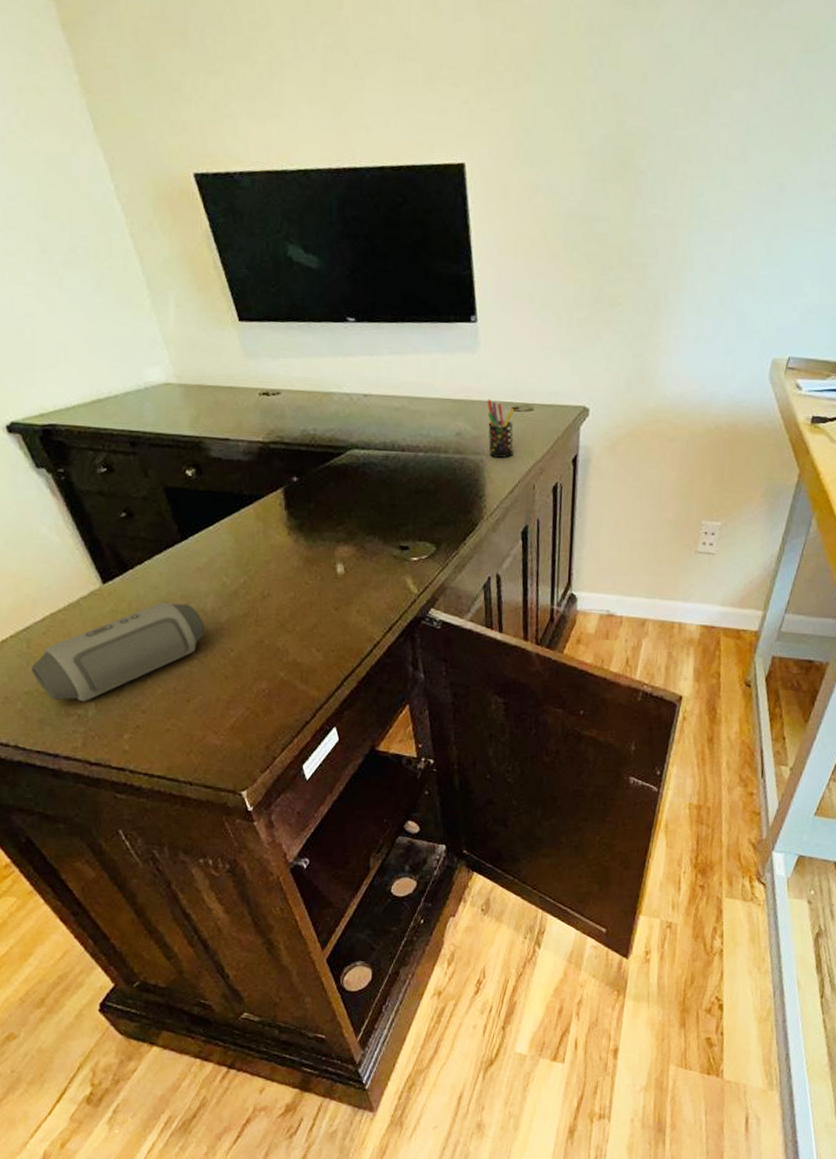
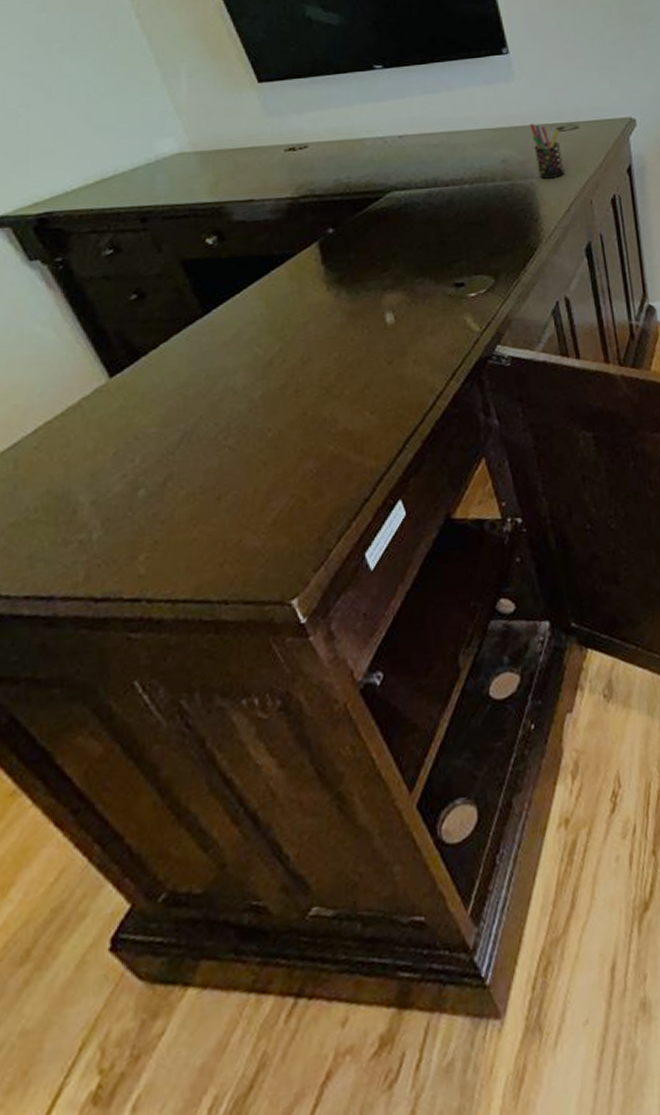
speaker: present [31,601,206,702] -> none [19,385,237,528]

